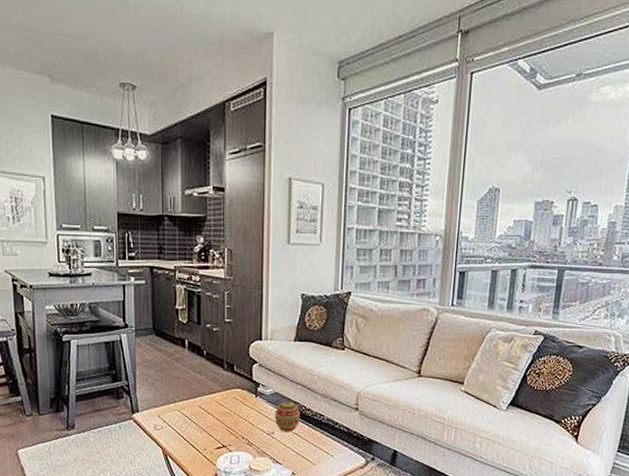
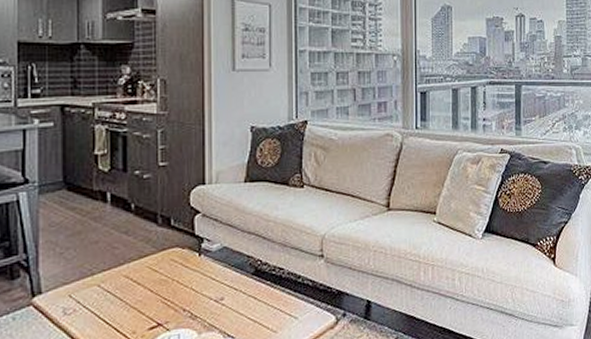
decorative egg: present [274,400,301,433] -> none [224,254,256,296]

